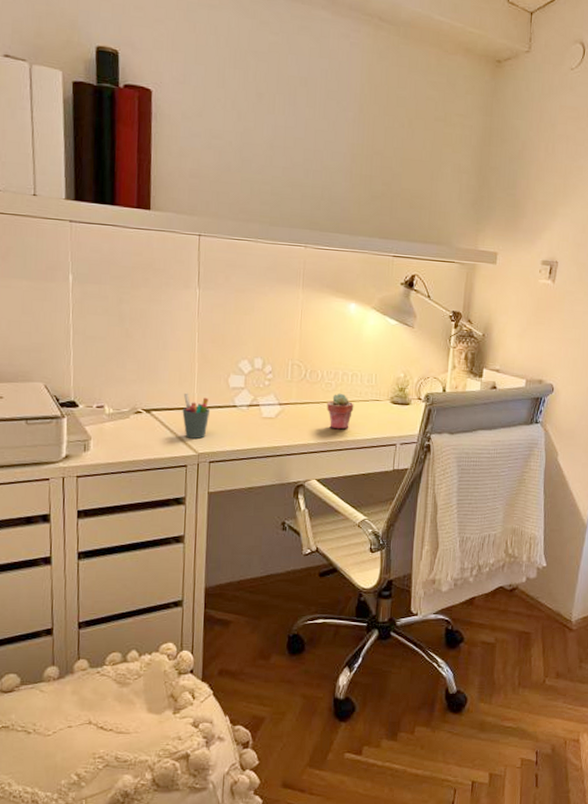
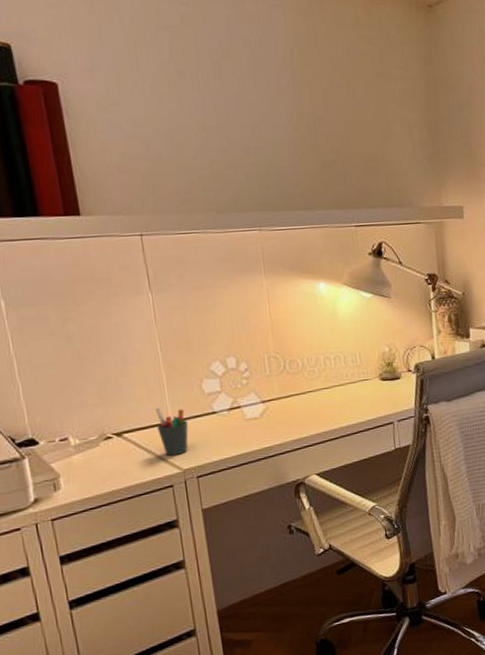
potted succulent: present [327,393,354,430] -> none [313,379,343,418]

